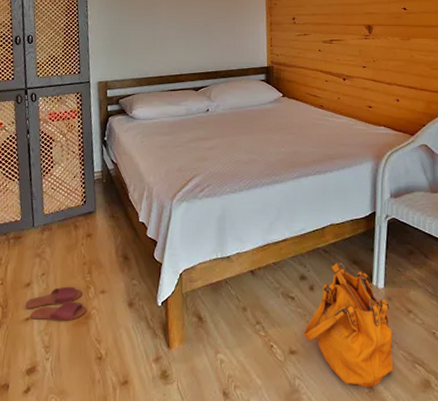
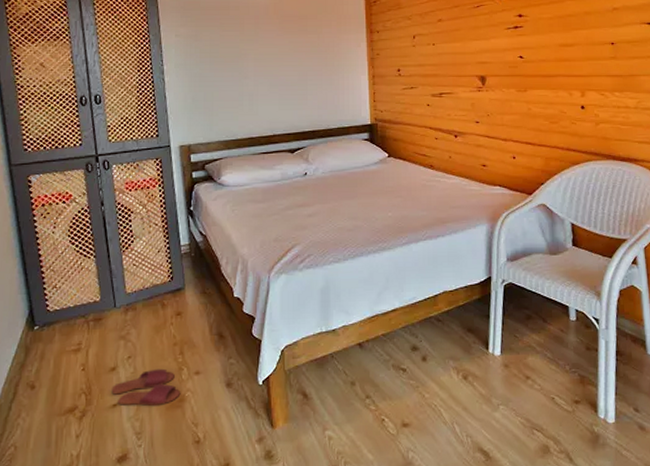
handbag: present [303,263,394,387] -> none [416,331,511,456]

